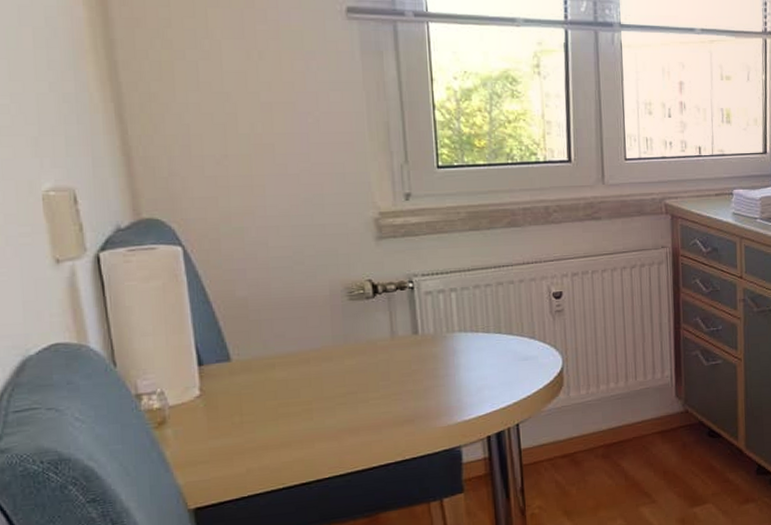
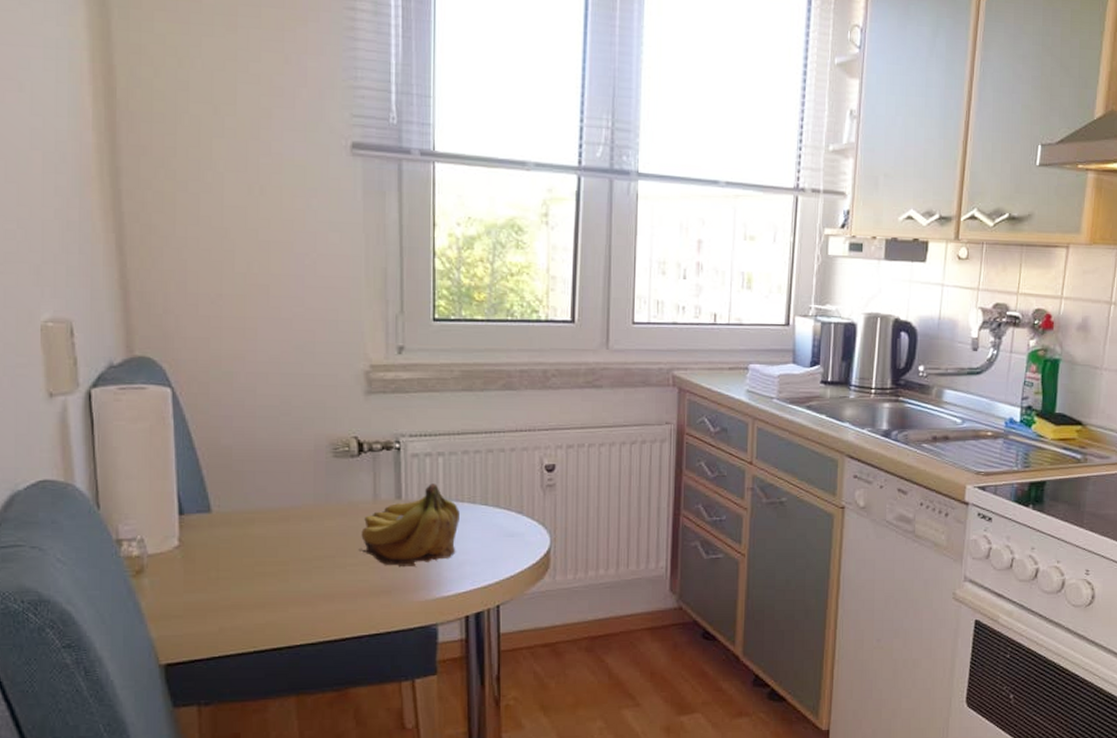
fruit: none [379,317,475,397] -> present [358,484,460,568]

